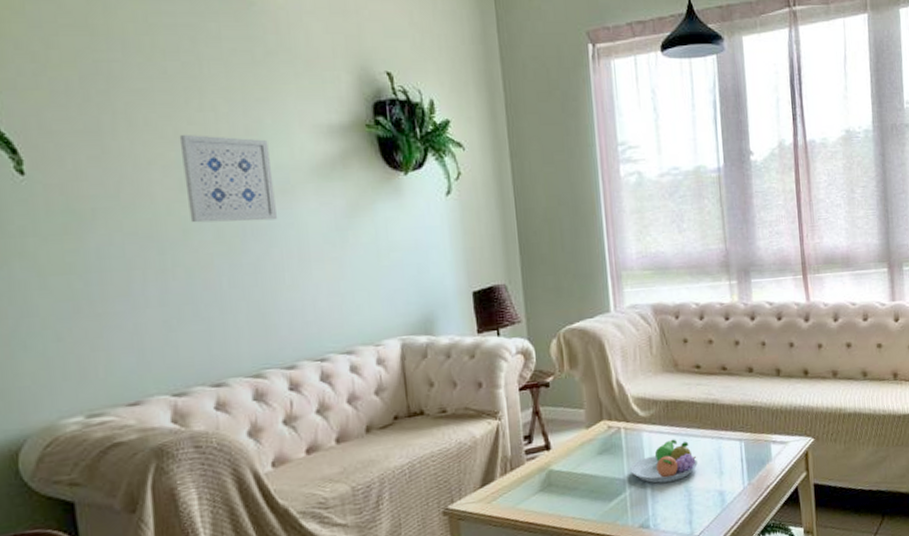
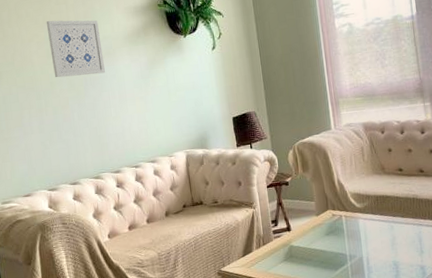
fruit bowl: present [630,439,698,484] -> none [350,225,403,258]

